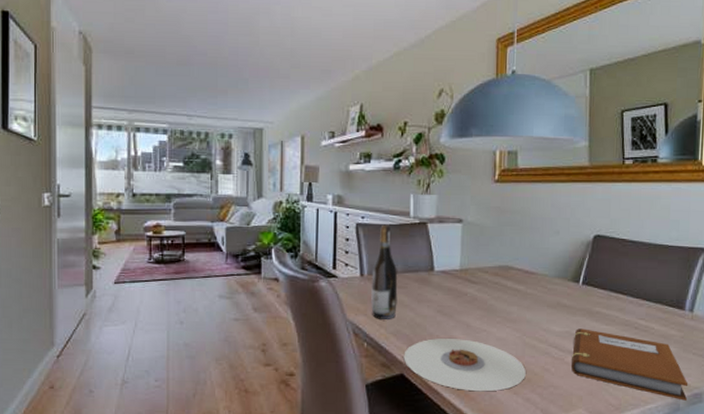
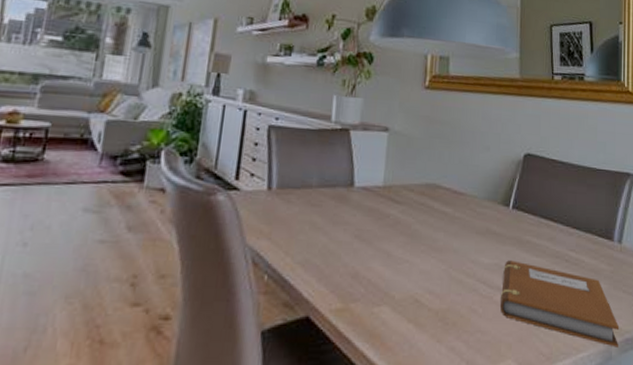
wine bottle: present [371,224,398,319] -> none [277,128,312,245]
plate: present [403,338,526,392] -> none [311,270,451,339]

